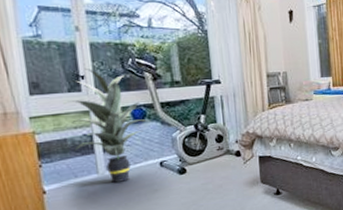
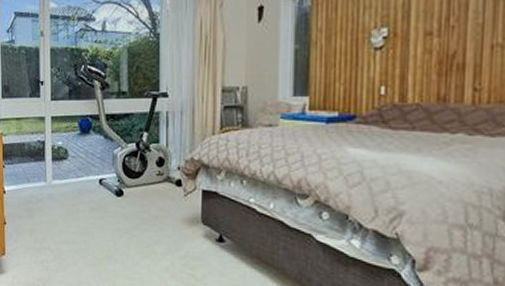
indoor plant: present [63,69,151,183] -> none [25,74,96,194]

